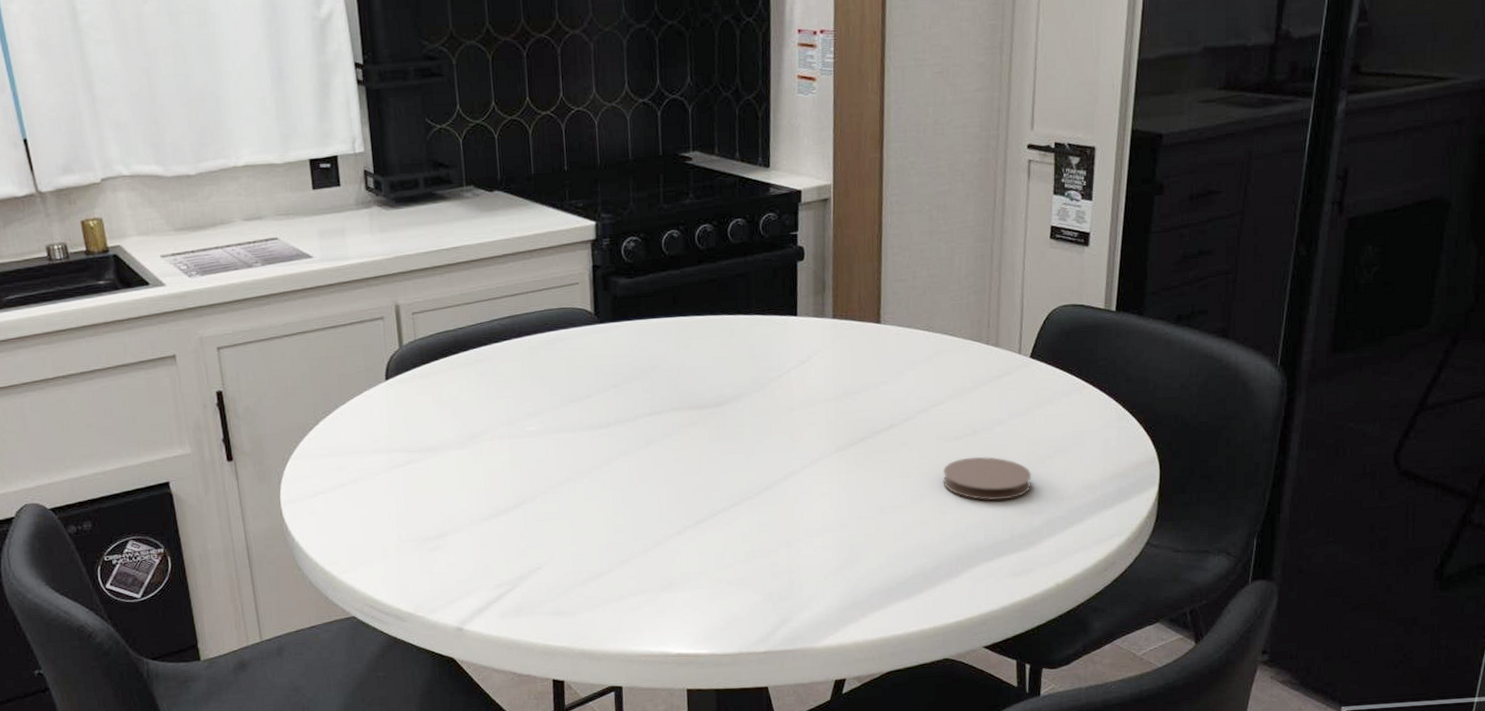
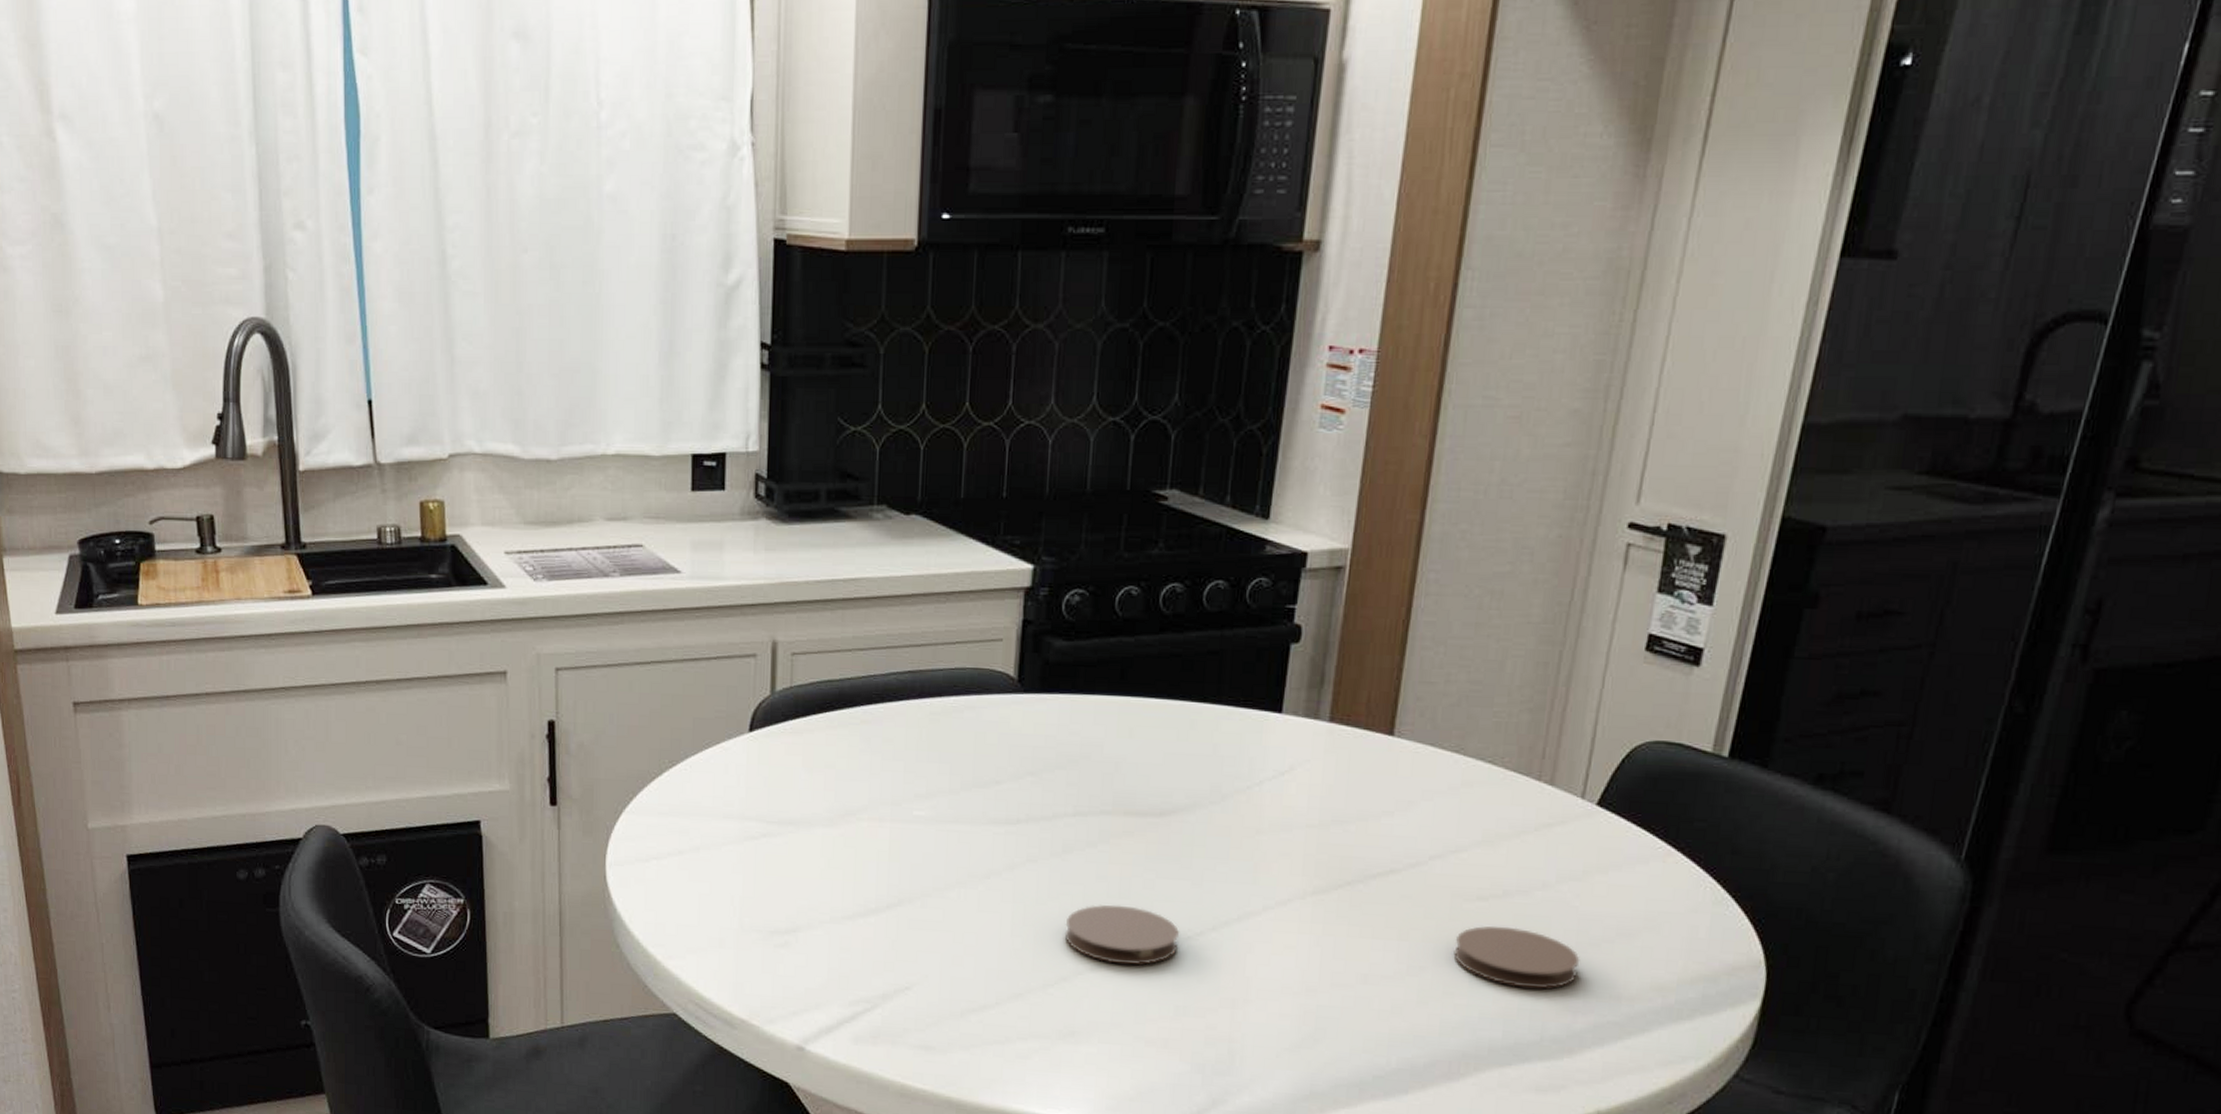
coaster: none [654,479,742,526] -> present [1064,904,1180,966]

